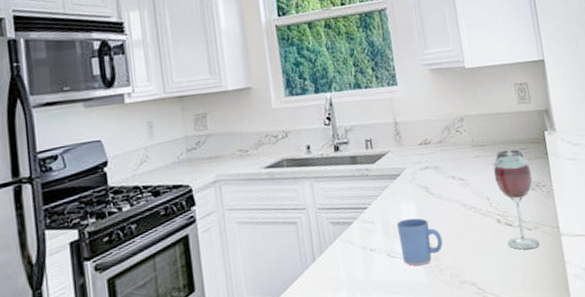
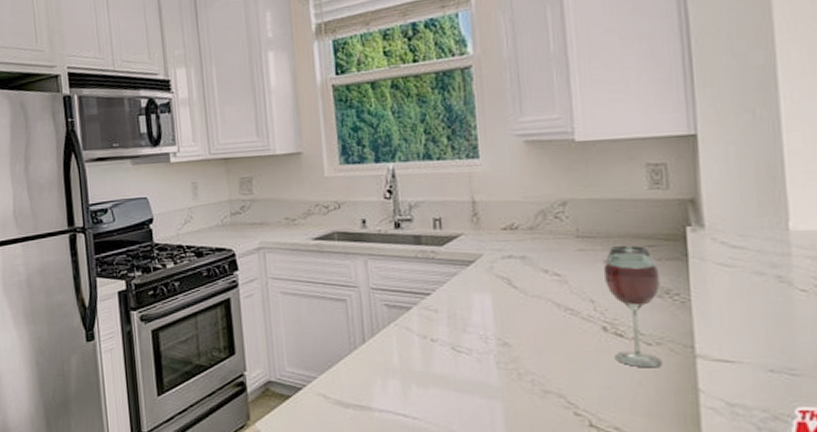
mug: present [396,217,443,266] -> none [465,312,525,366]

